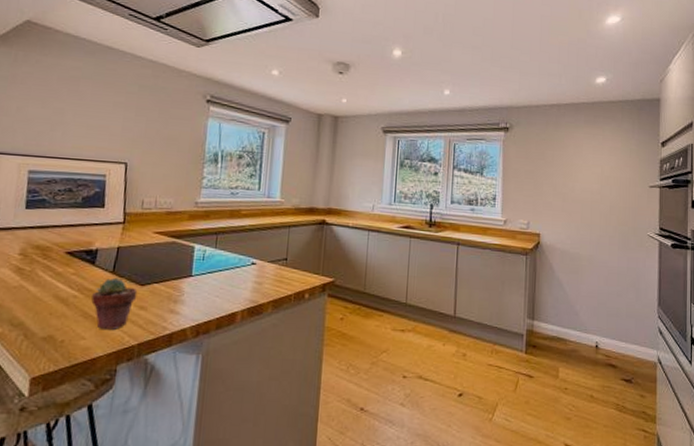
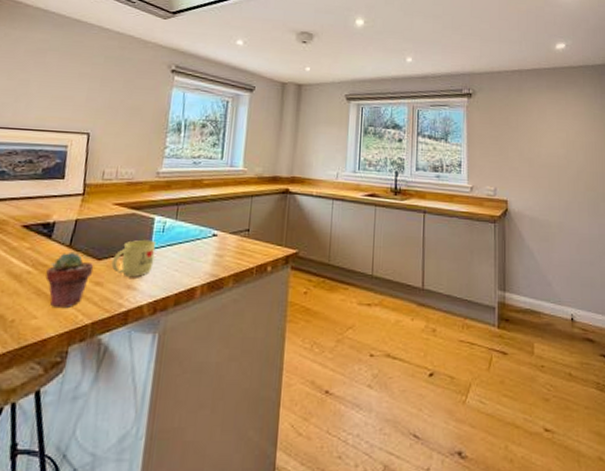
mug: none [154,267,197,302] -> present [111,239,156,277]

